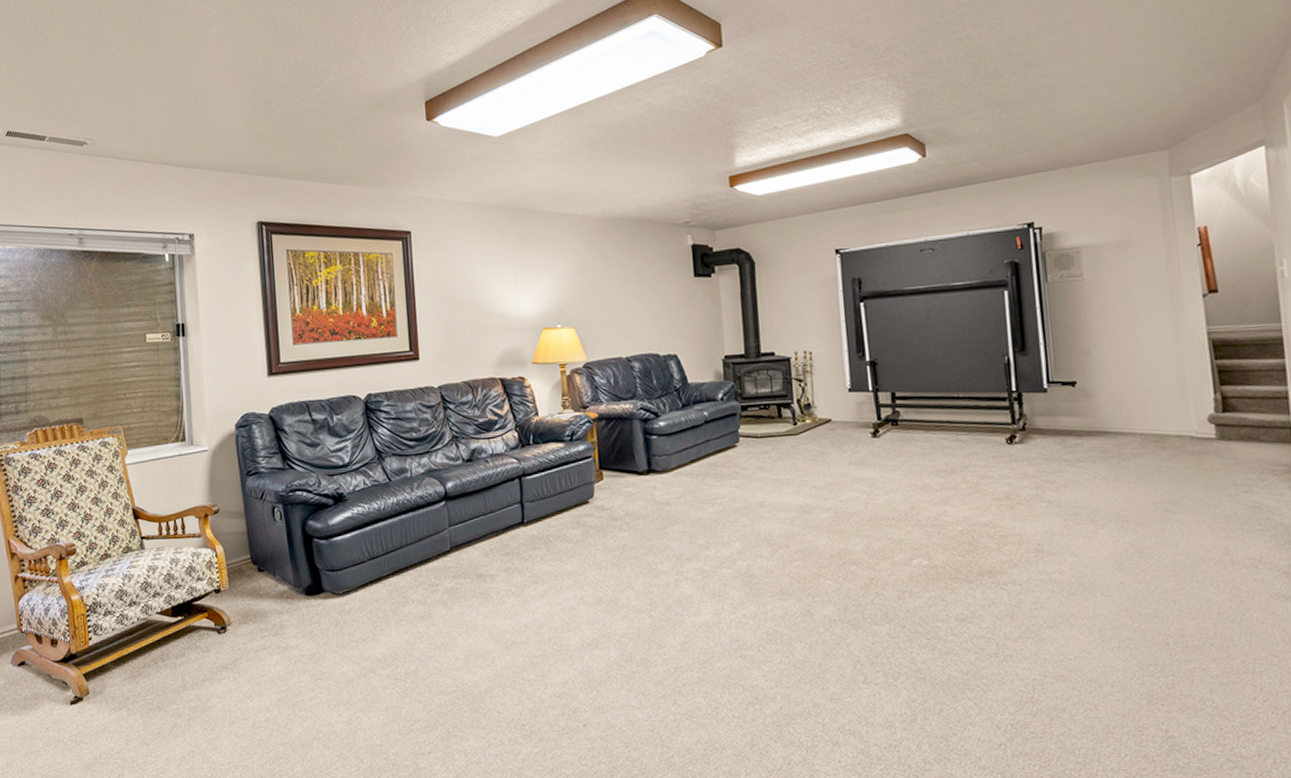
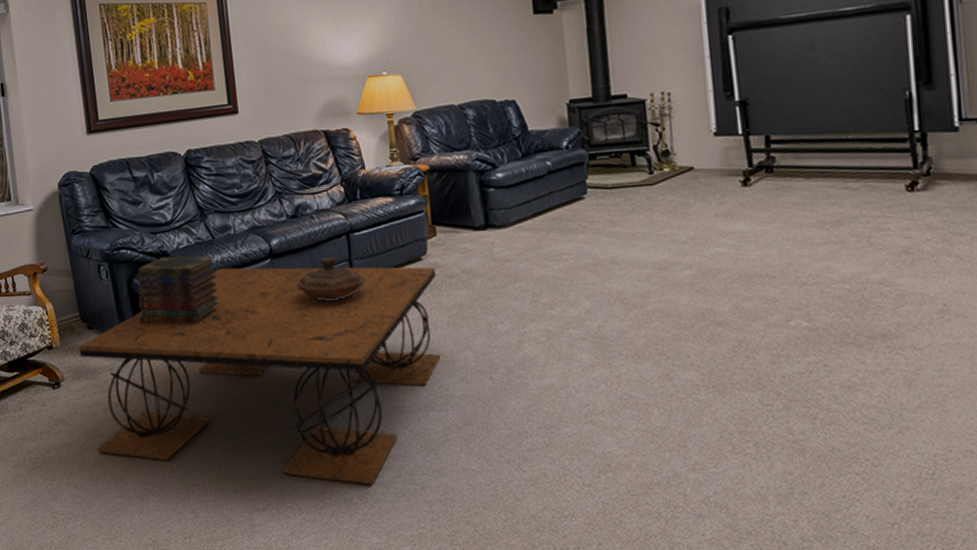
coffee table: none [248,509,605,725] -> present [79,266,441,486]
book stack: none [310,498,393,567] -> present [135,256,220,325]
decorative bowl: none [470,500,536,542] -> present [296,257,366,301]

